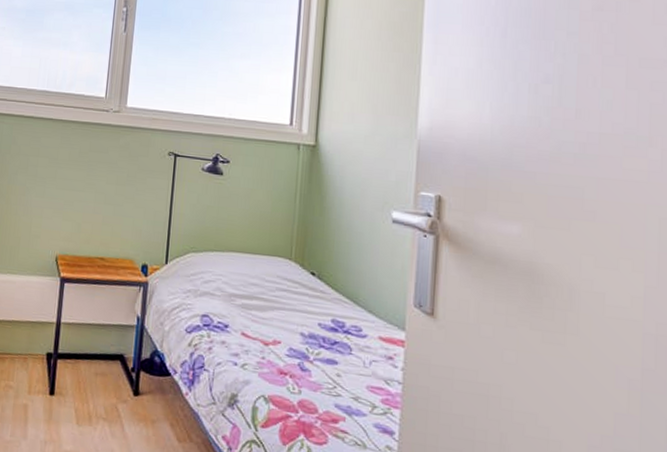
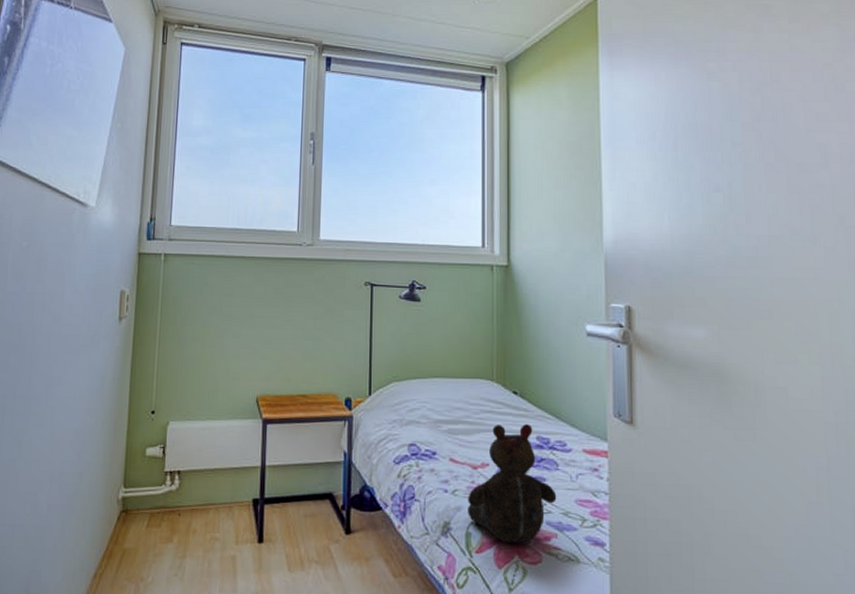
teddy bear: none [256,304,348,423] -> present [468,424,557,544]

